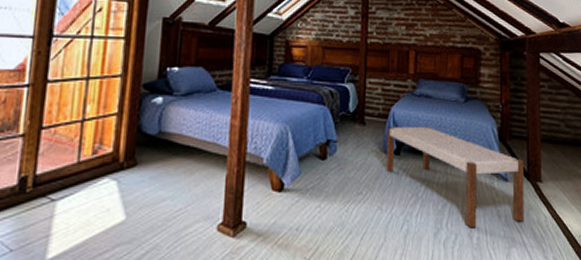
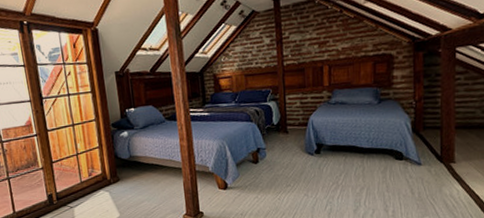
bench: present [386,126,524,228] -> none [307,128,437,204]

